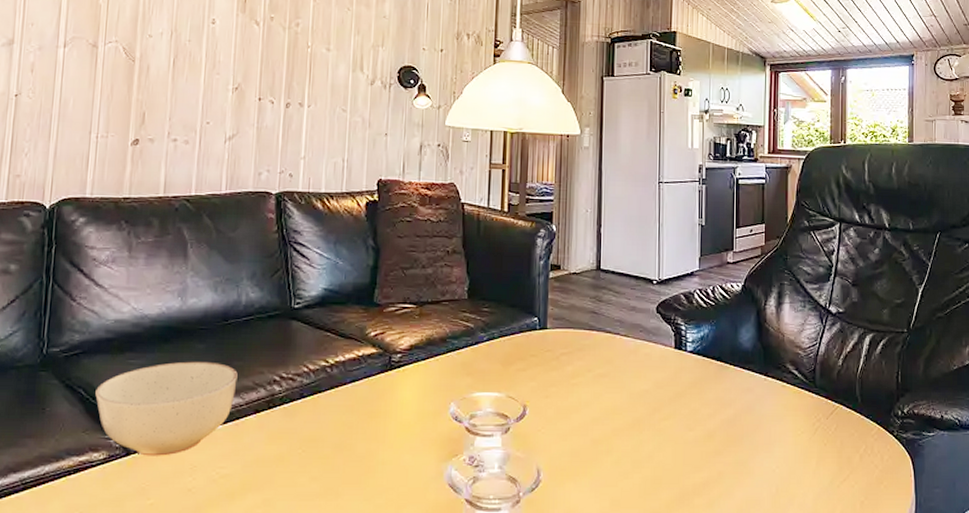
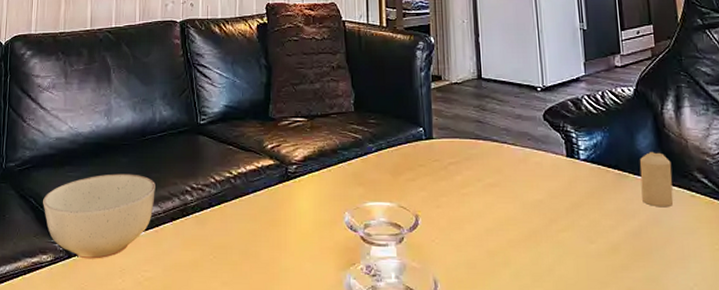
candle: none [739,345,768,397] -> present [639,152,674,208]

